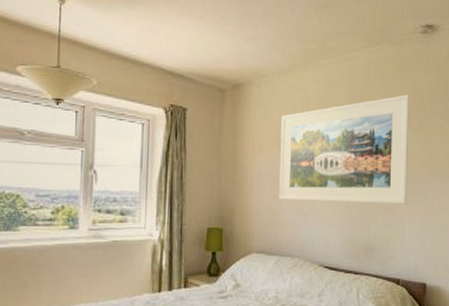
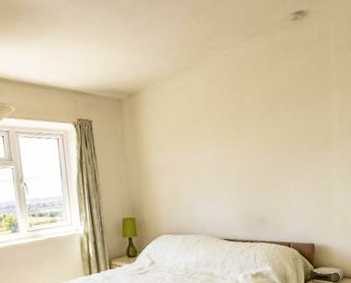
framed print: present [279,95,410,204] -> none [173,79,291,188]

